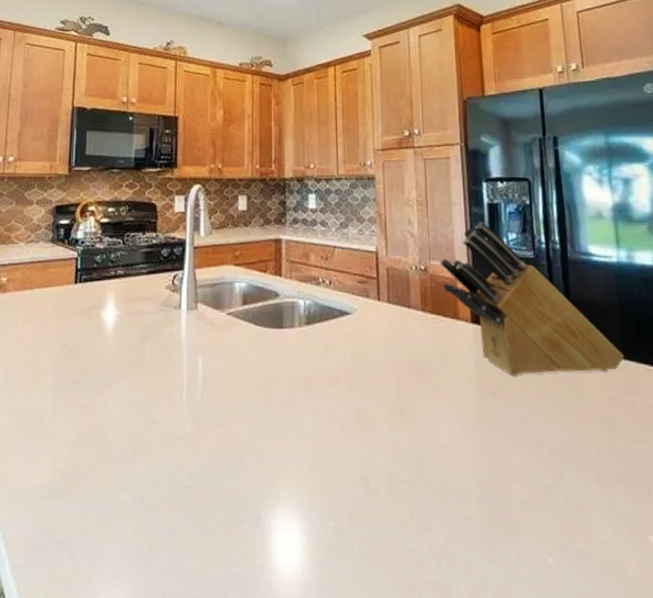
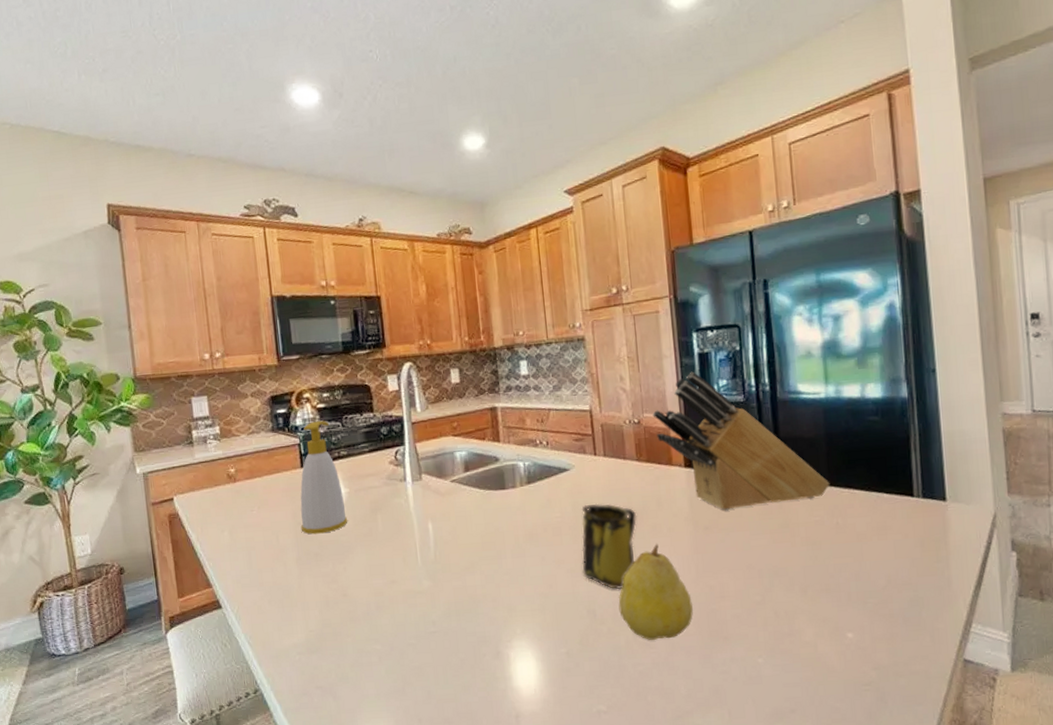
soap bottle: none [64,236,115,358] -> present [300,420,348,534]
mug: none [358,353,420,457] -> present [581,503,637,590]
fruit: none [395,405,477,522] -> present [618,543,693,640]

